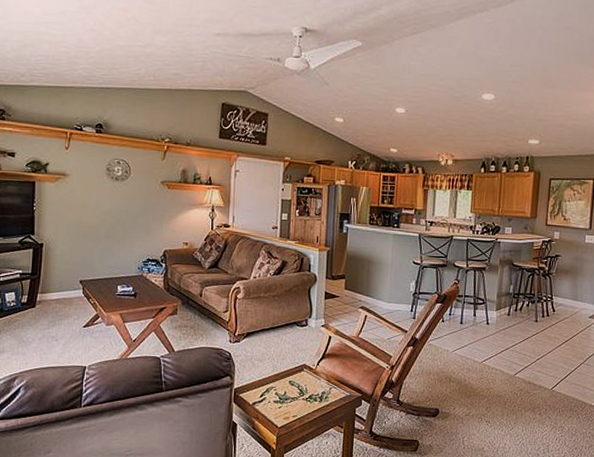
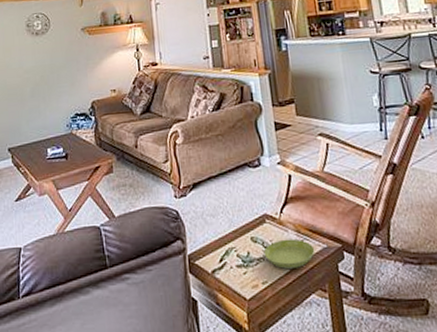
saucer: none [298,385,340,408] -> present [263,238,315,269]

